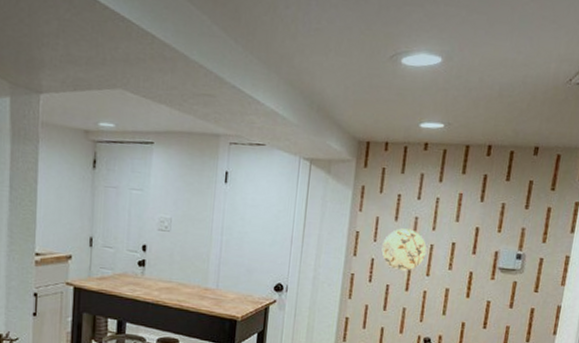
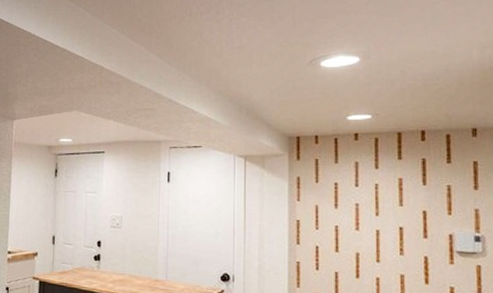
decorative plate: present [381,228,427,271] -> none [325,215,373,258]

